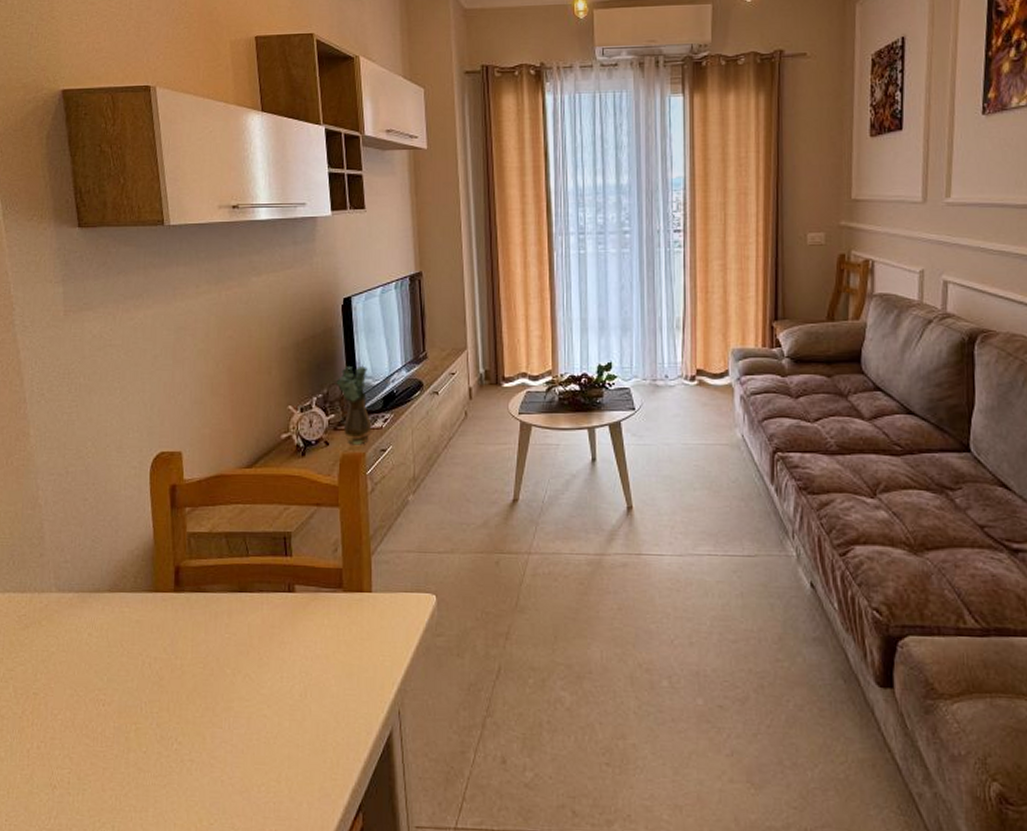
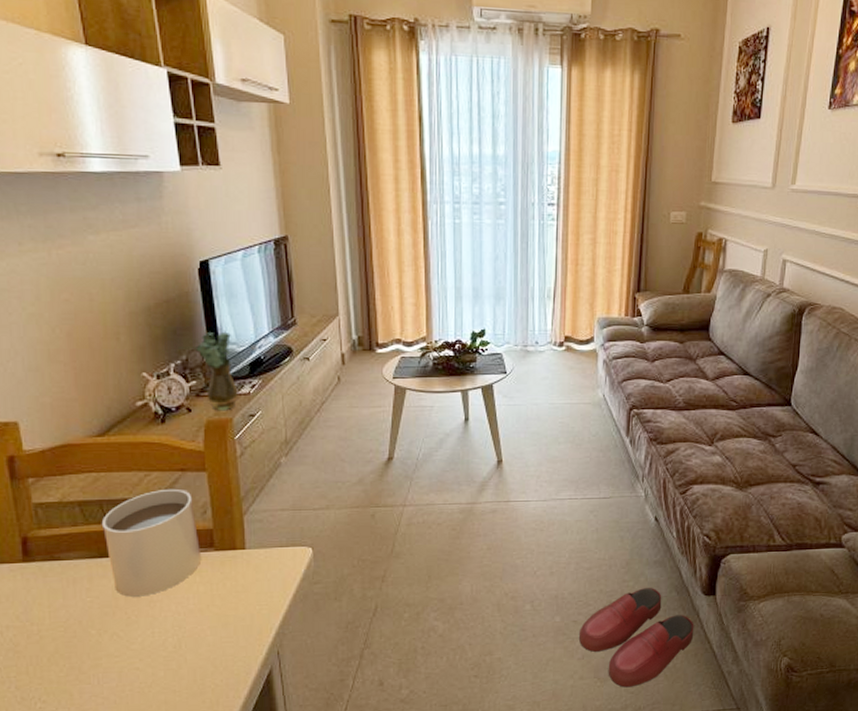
mug: none [243,523,331,637] -> present [101,488,202,597]
slippers: none [727,671,869,801] -> present [579,588,694,688]

